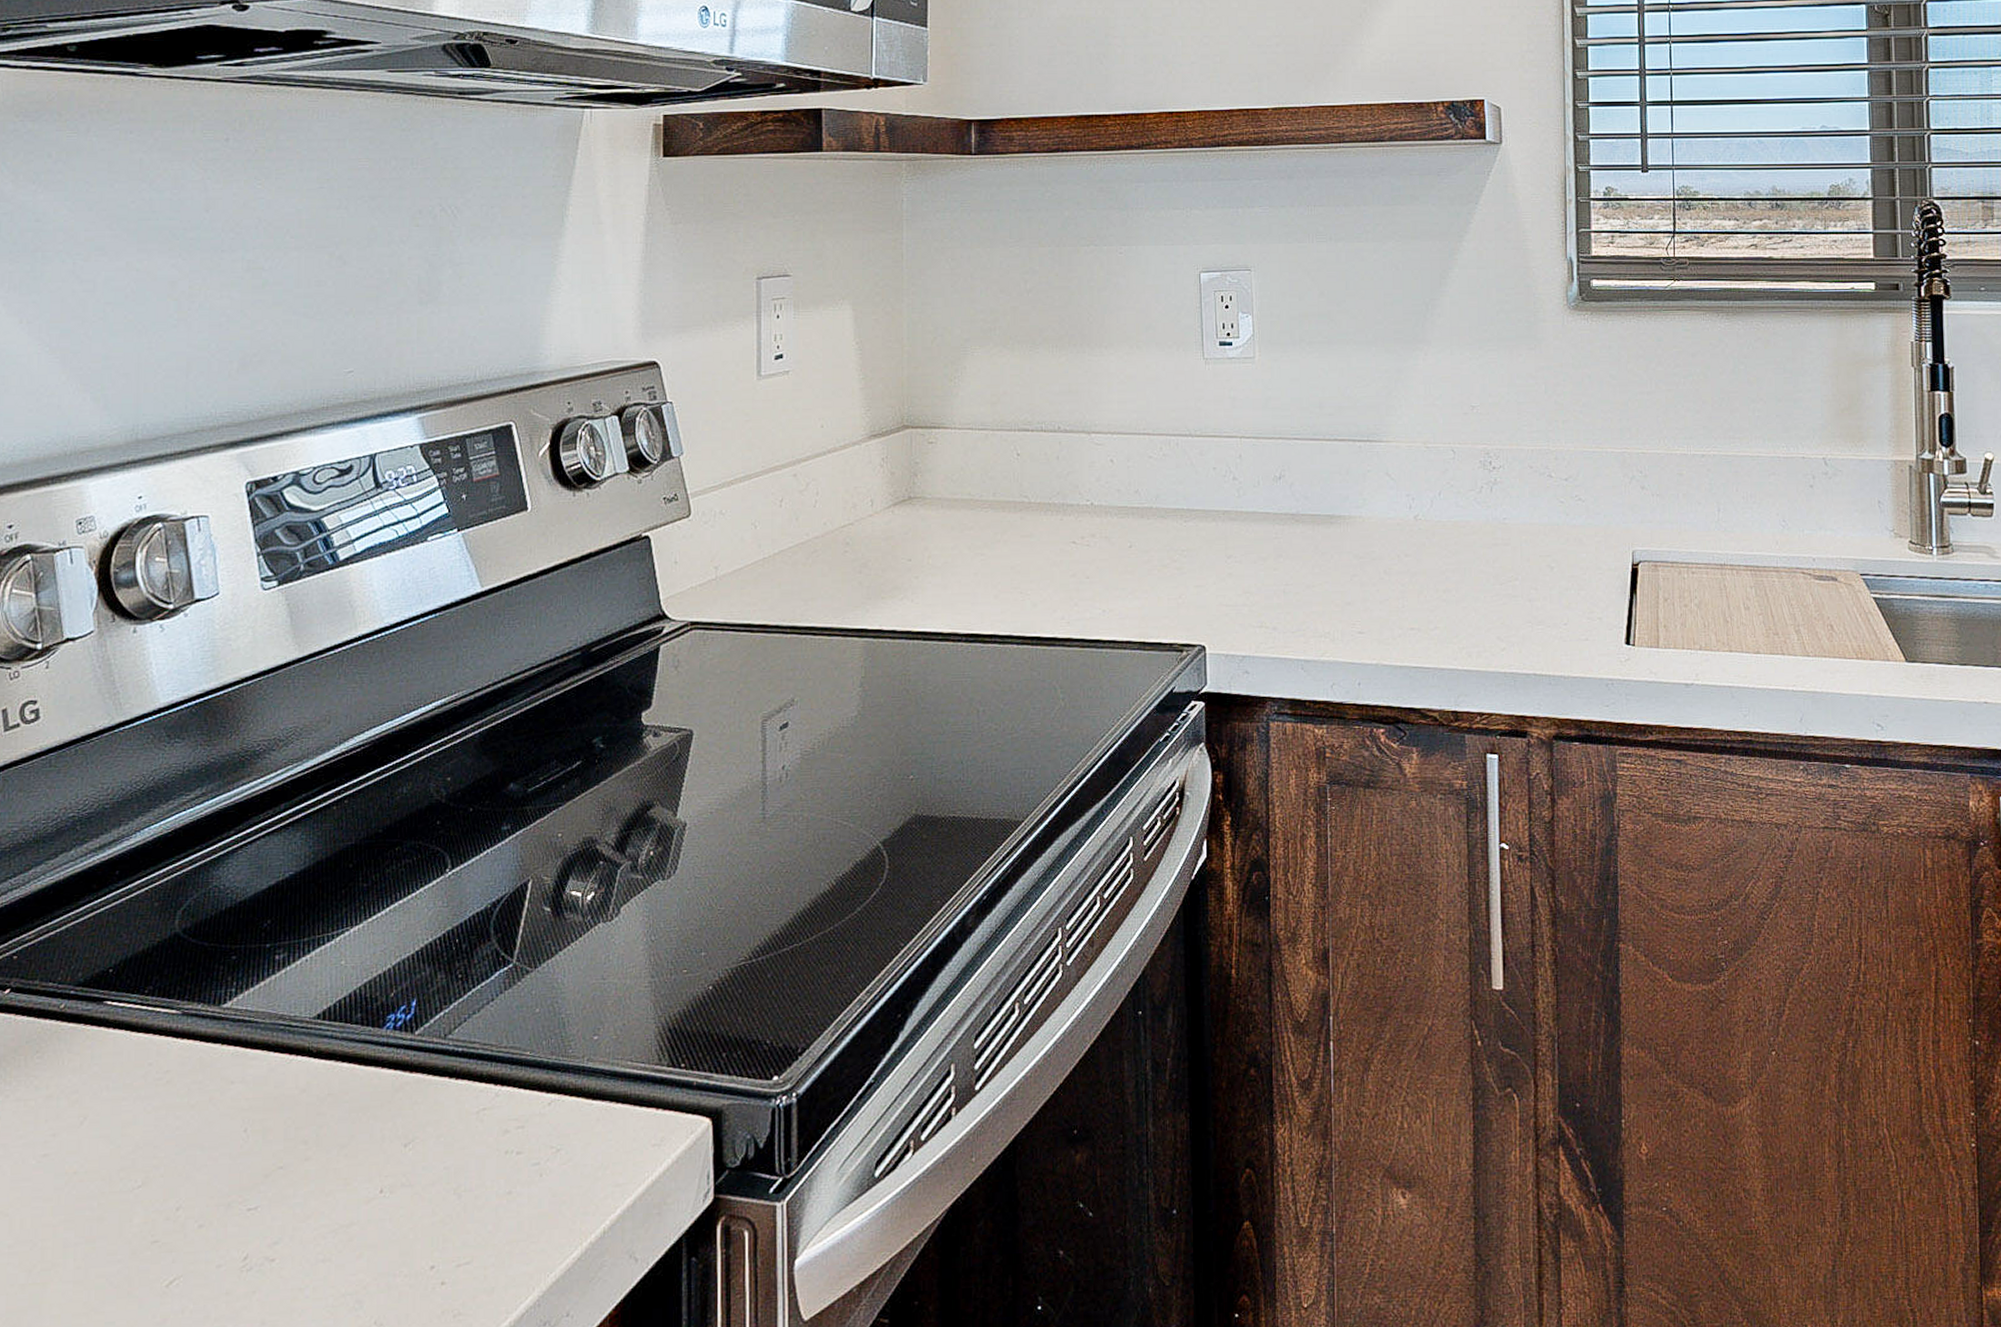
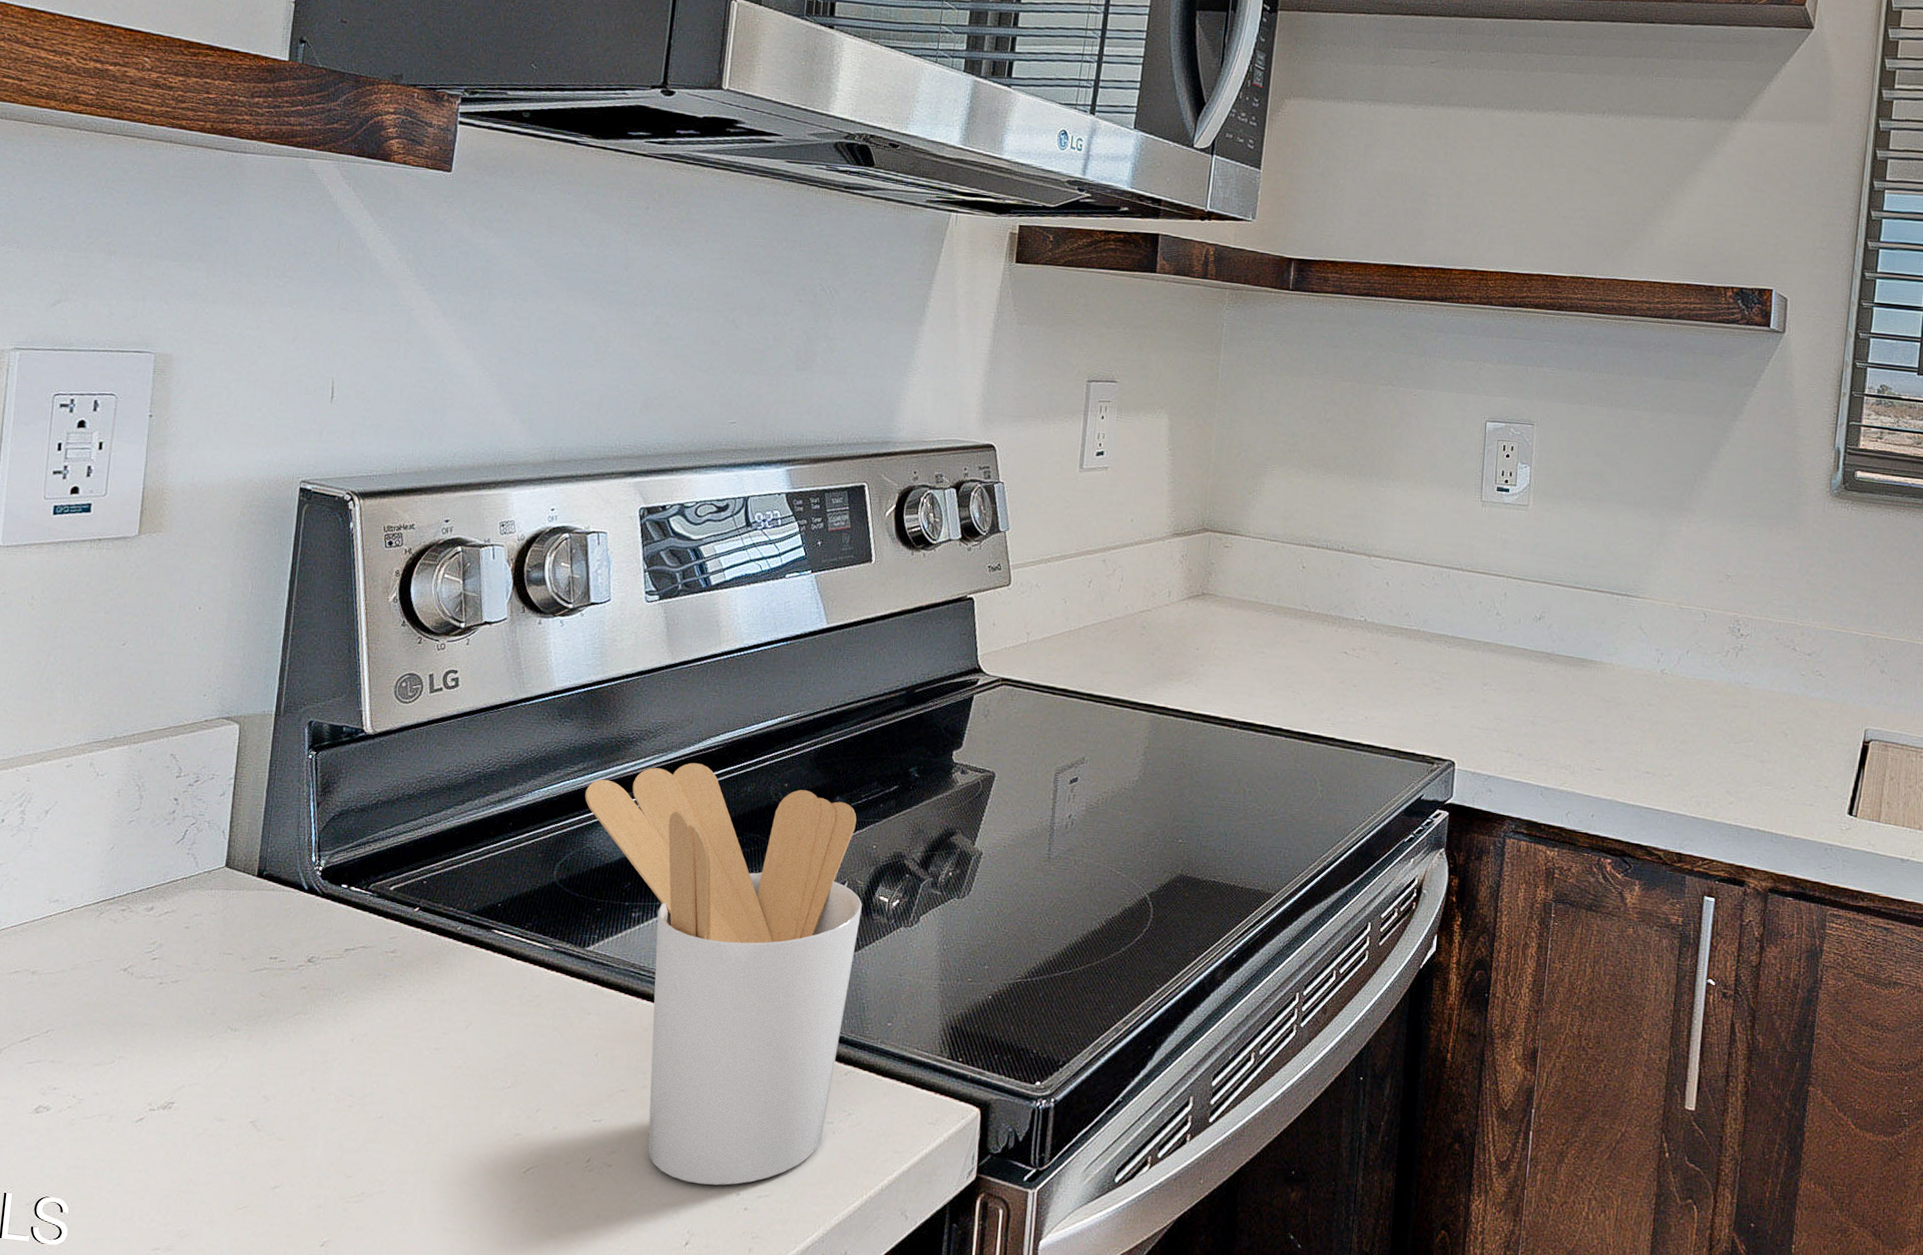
utensil holder: none [207,768,551,1264] -> present [585,762,862,1186]

